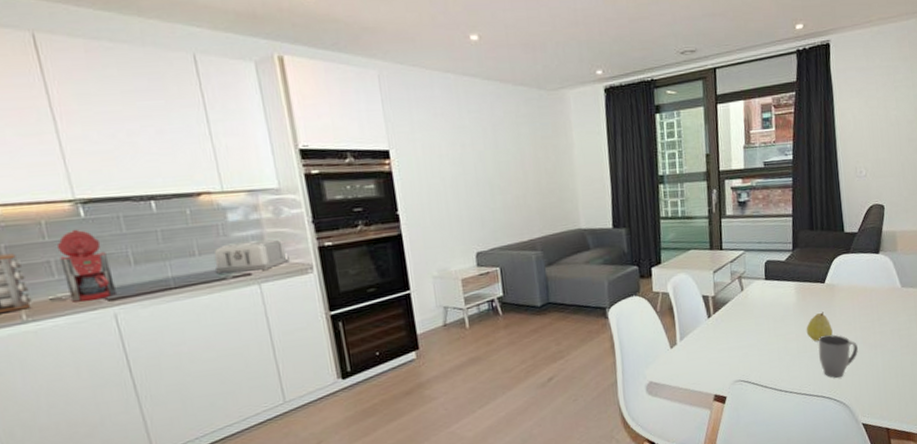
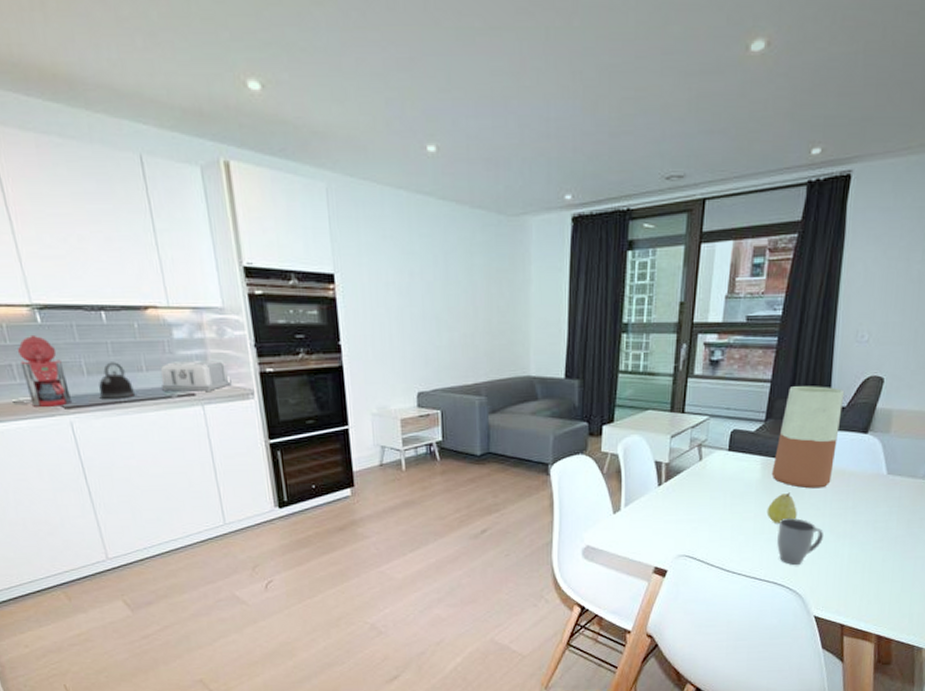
kettle: none [147,249,188,288] -> present [99,362,136,400]
vase: none [805,216,856,307] -> present [771,386,845,489]

